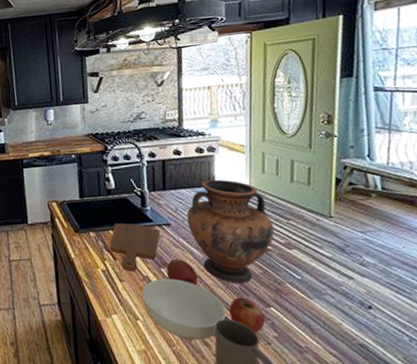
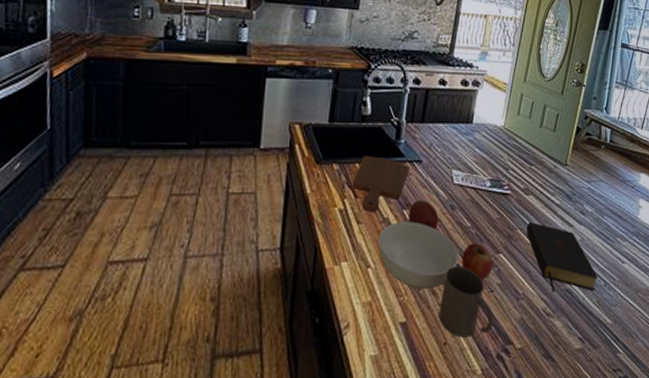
vase: present [186,179,275,284] -> none [439,116,518,229]
bible: none [296,276,400,347] -> present [527,222,599,293]

